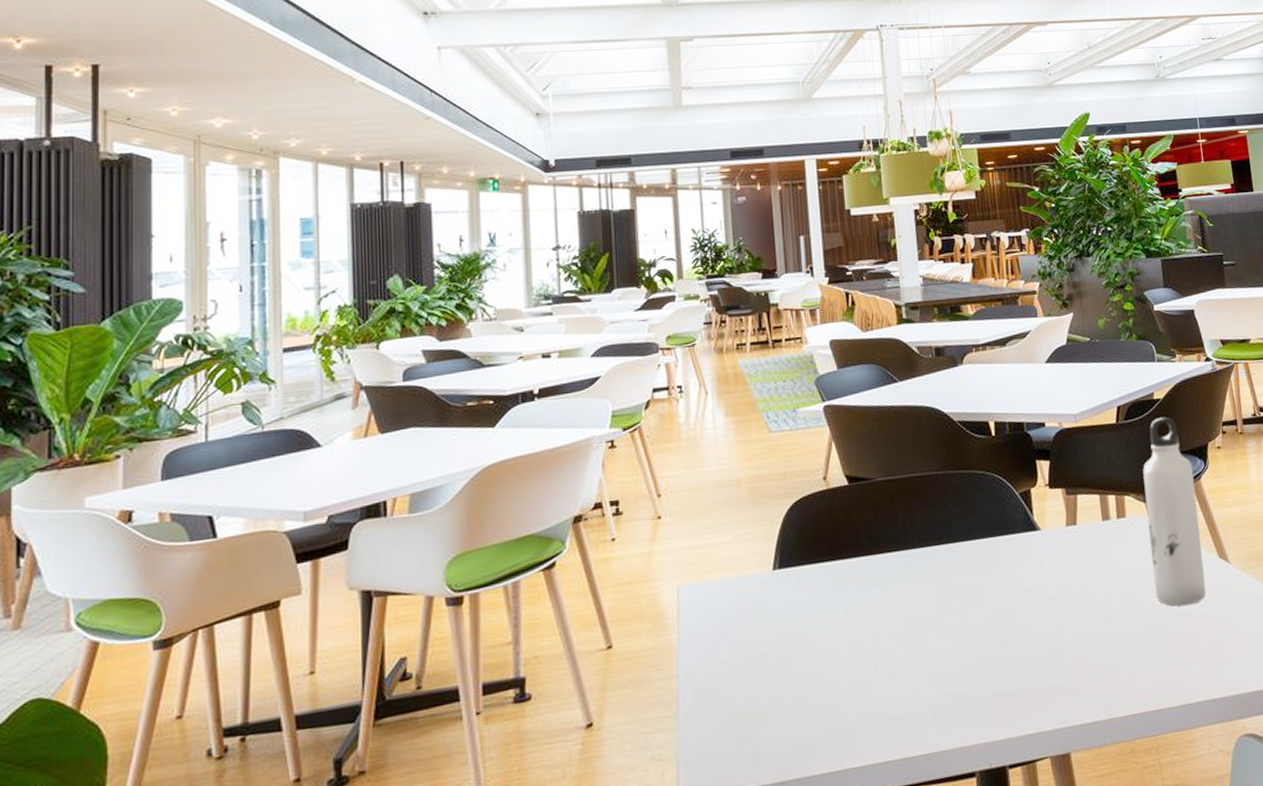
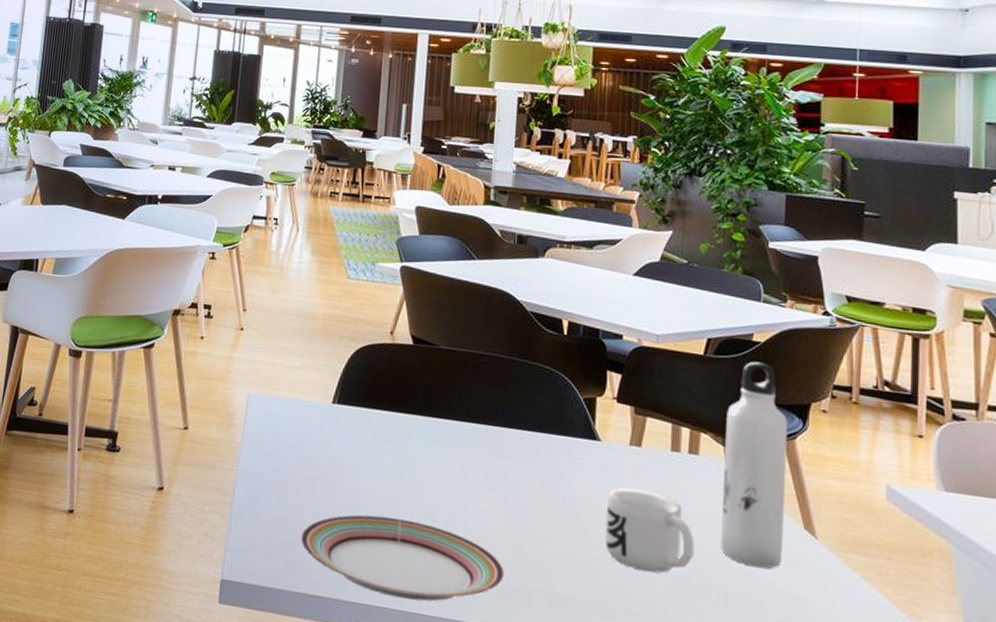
plate: none [760,664,973,755] -> present [300,514,505,601]
mug: none [1054,564,1136,643] -> present [604,487,694,573]

